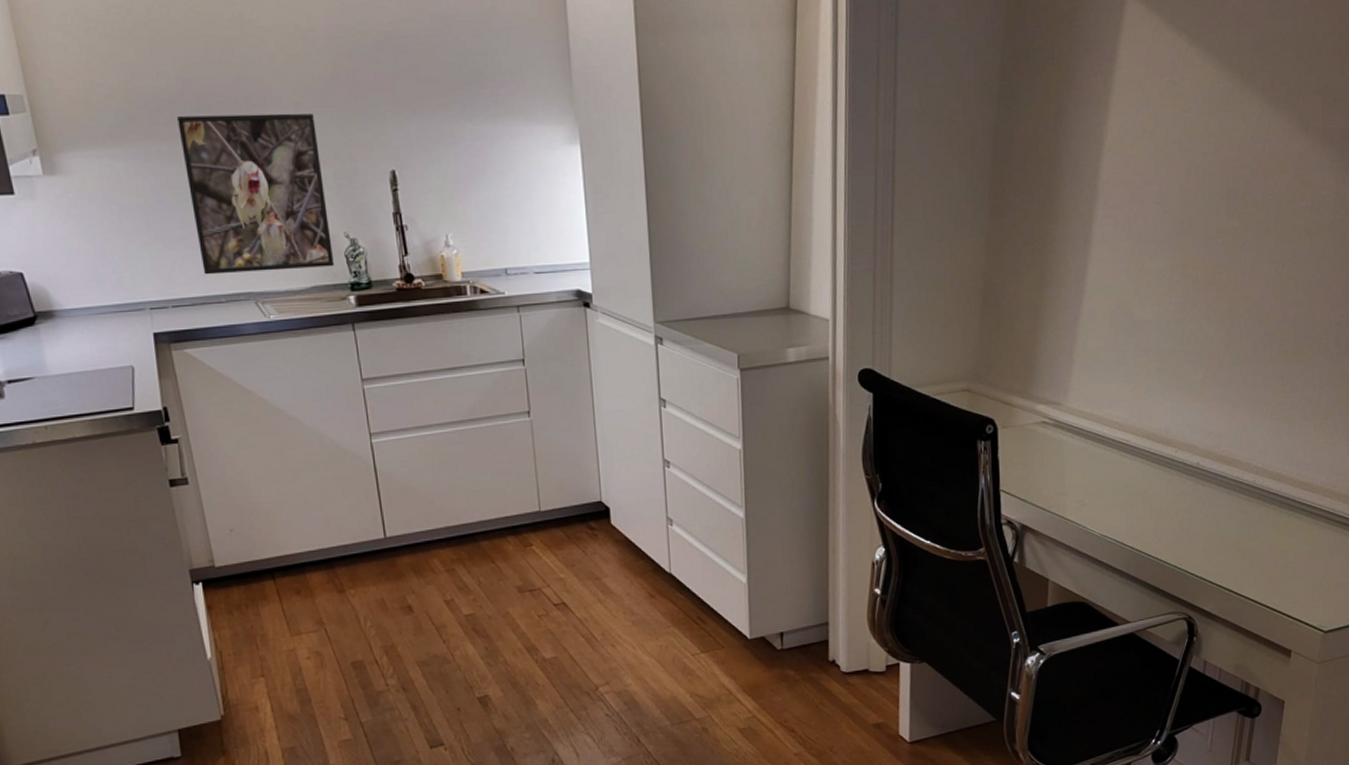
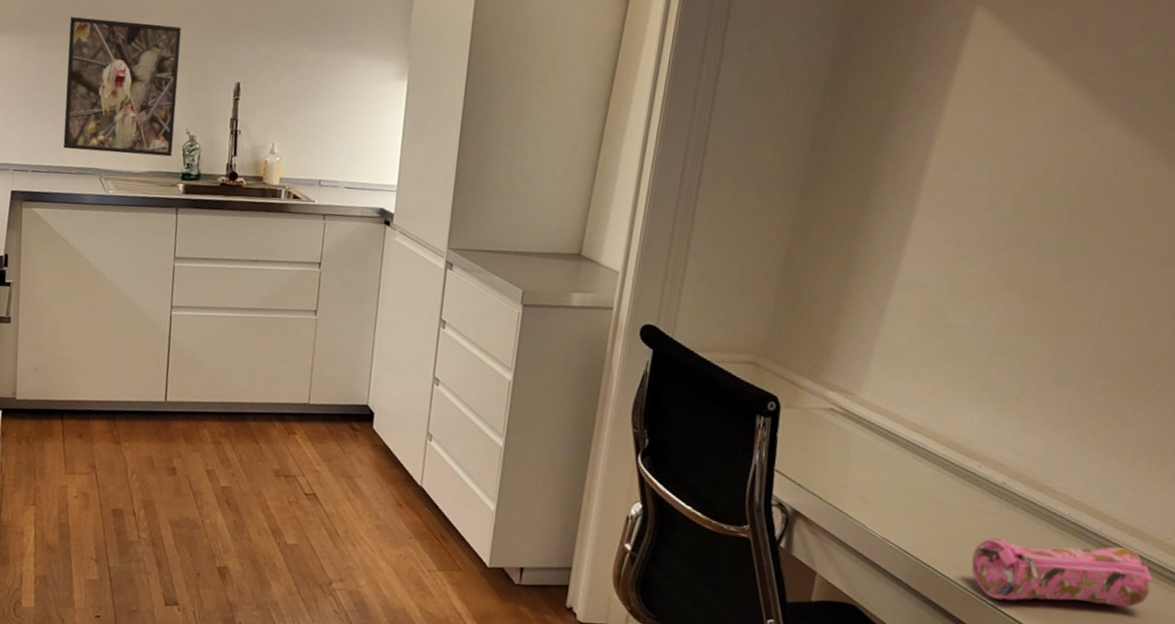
pencil case: none [1178,502,1325,571] -> present [971,537,1153,608]

